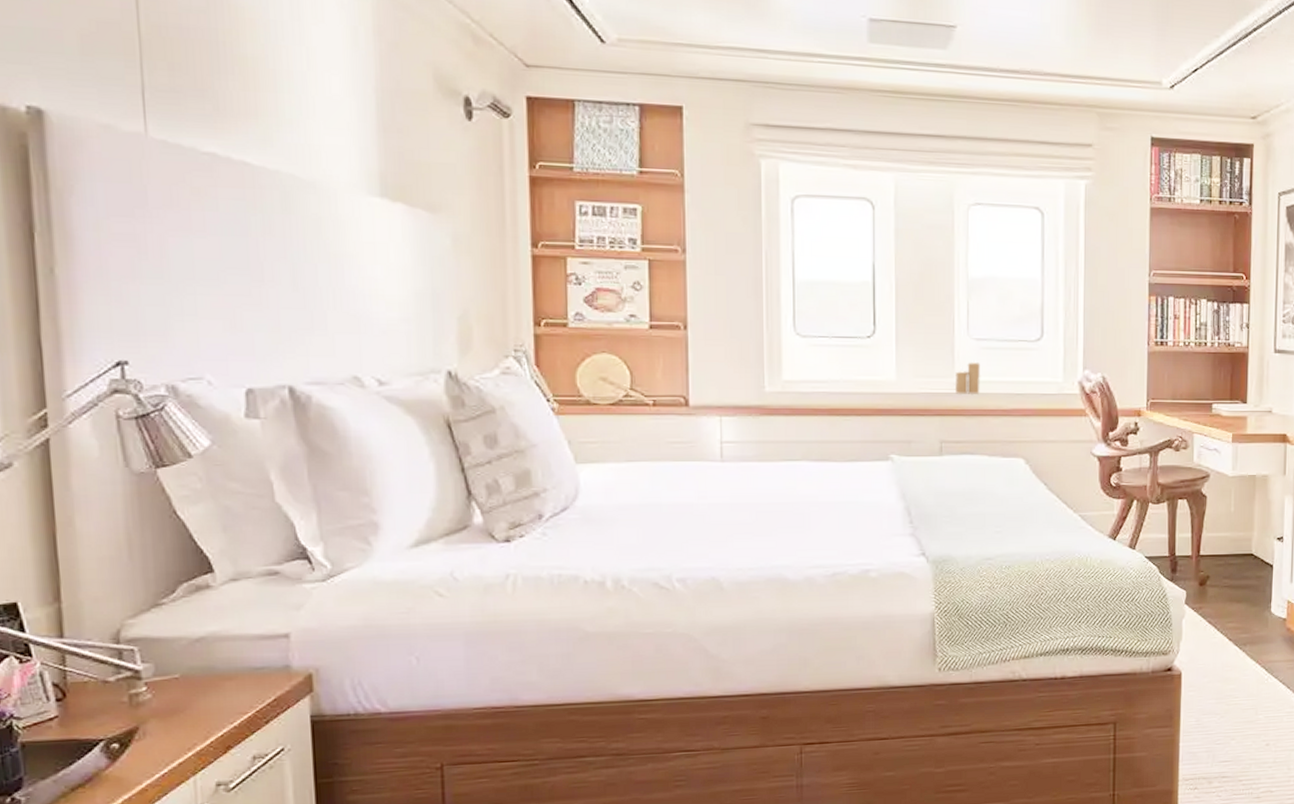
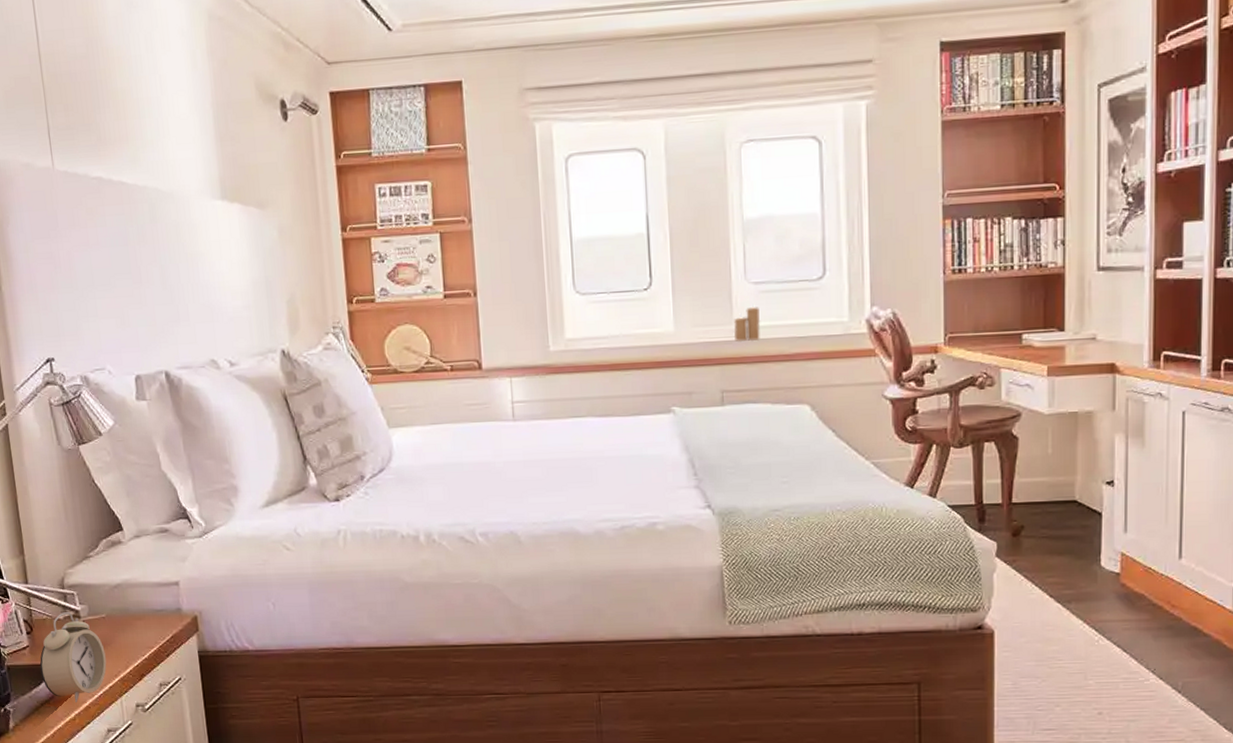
alarm clock: none [73,673,177,786] -> present [39,612,107,703]

